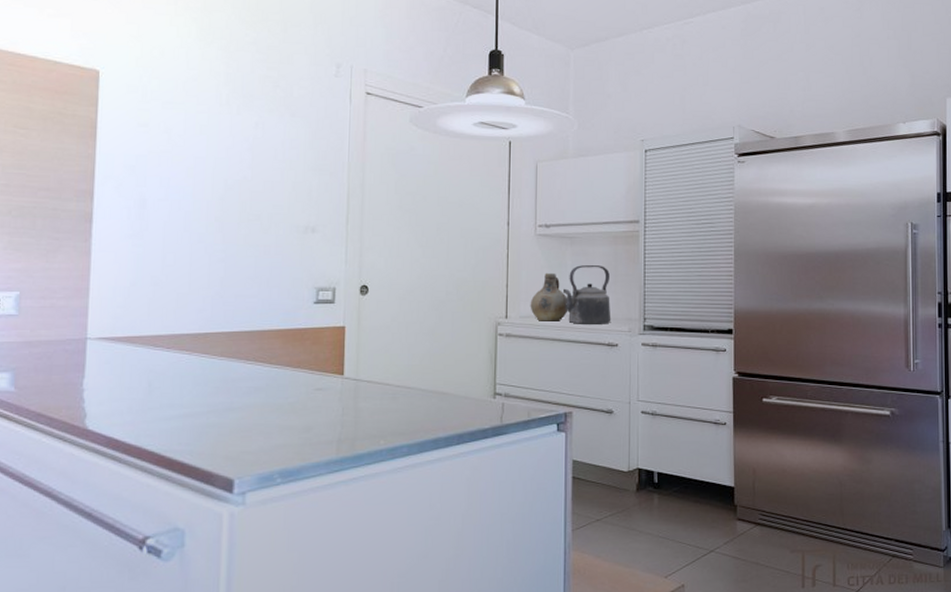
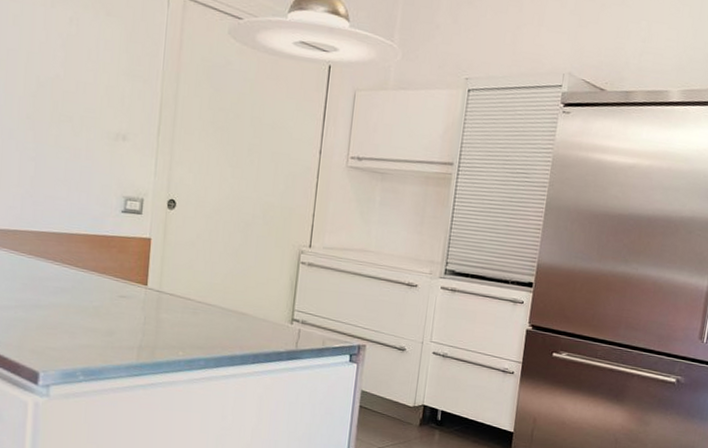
ceramic jug: present [530,272,568,321] -> none [334,206,373,256]
kettle: present [563,265,611,324] -> none [369,202,417,264]

